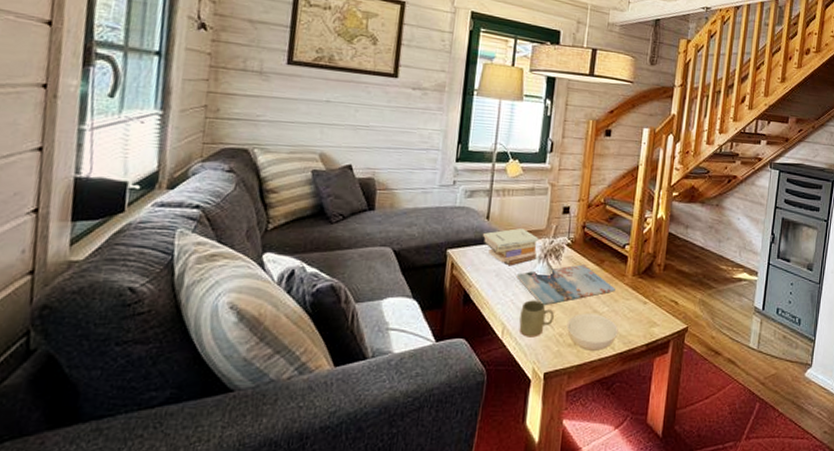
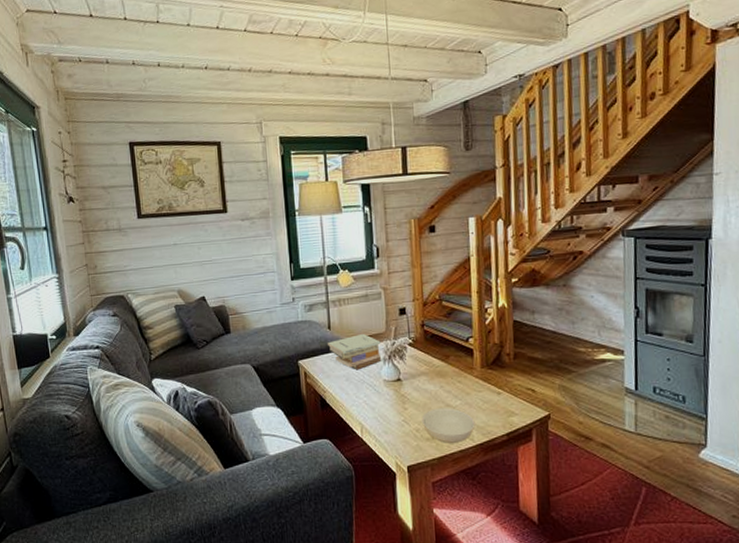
magazine: present [516,264,615,305] -> none [365,361,465,403]
mug: present [519,300,554,338] -> none [375,399,408,434]

